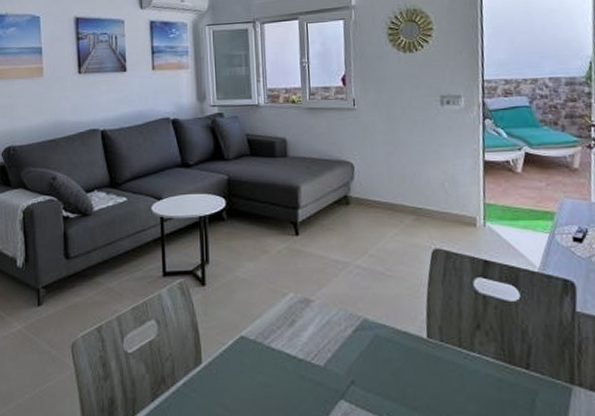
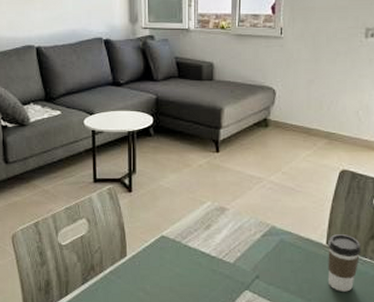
coffee cup: none [429,325,468,396] -> present [328,234,361,292]

